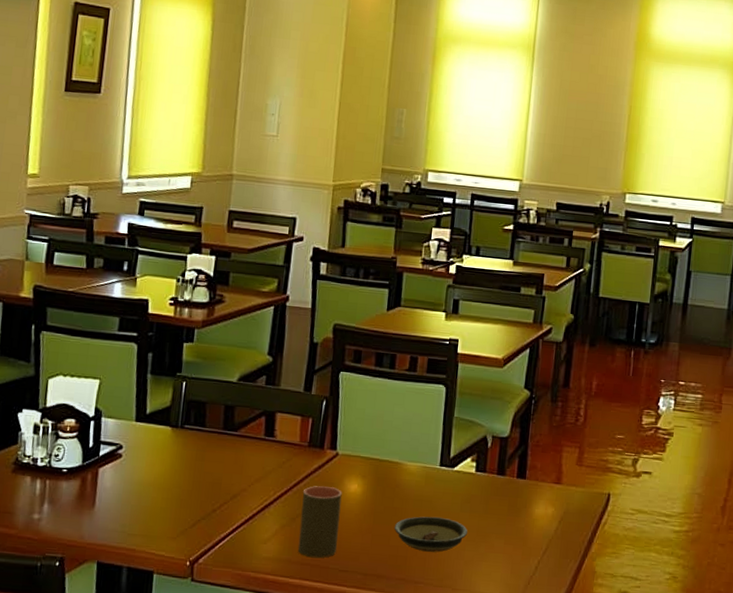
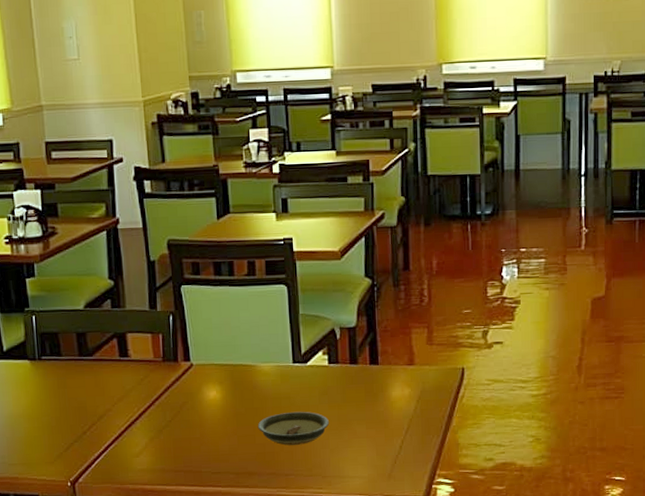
cup: present [297,486,342,558] -> none [166,397,206,465]

